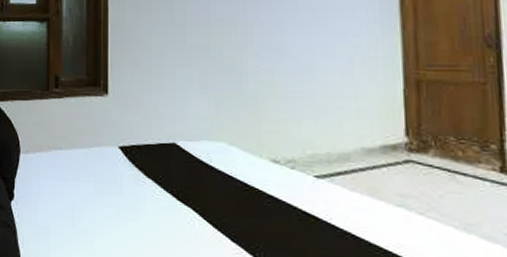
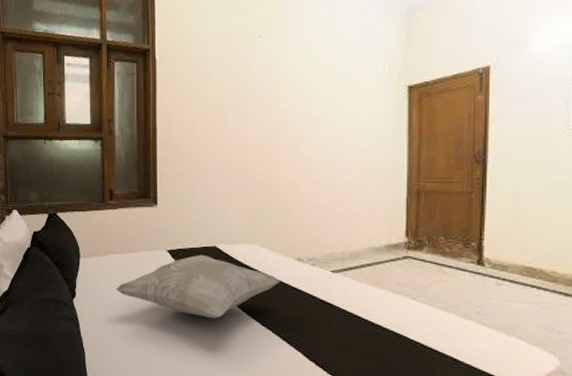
decorative pillow: none [59,152,252,231] -> present [115,254,280,319]

